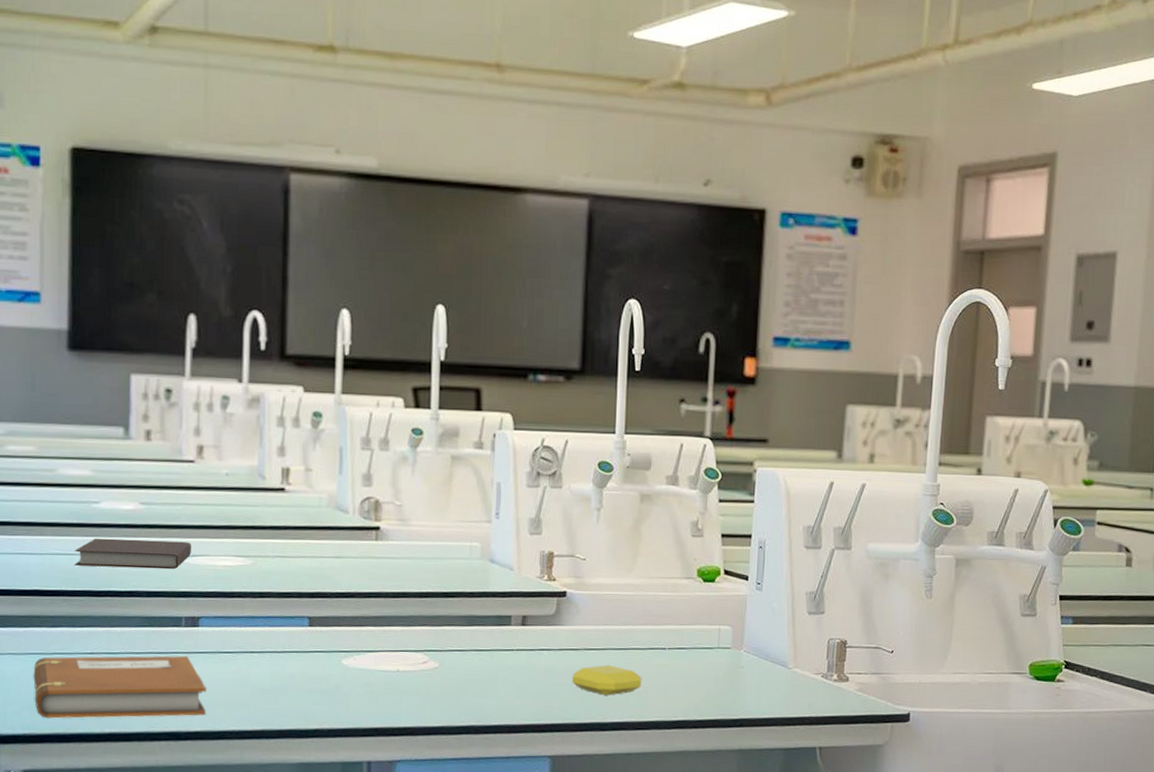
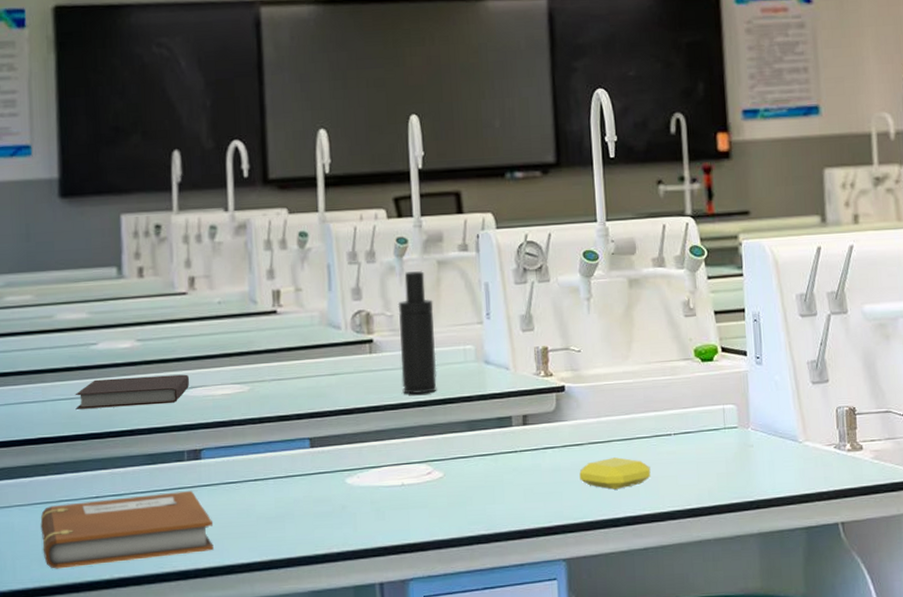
atomizer: none [405,463,444,586] -> present [398,270,437,395]

